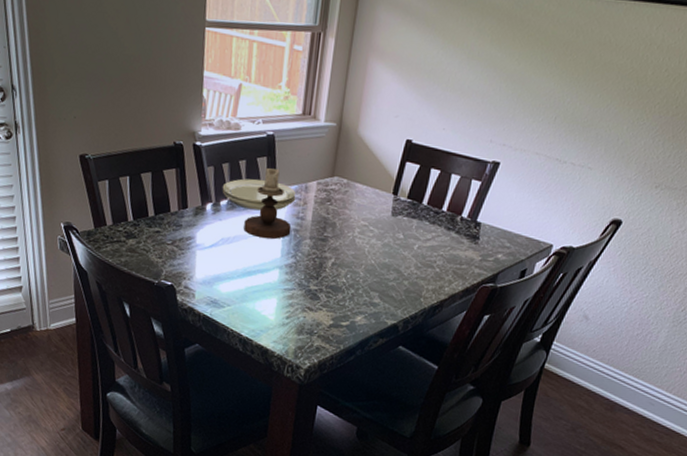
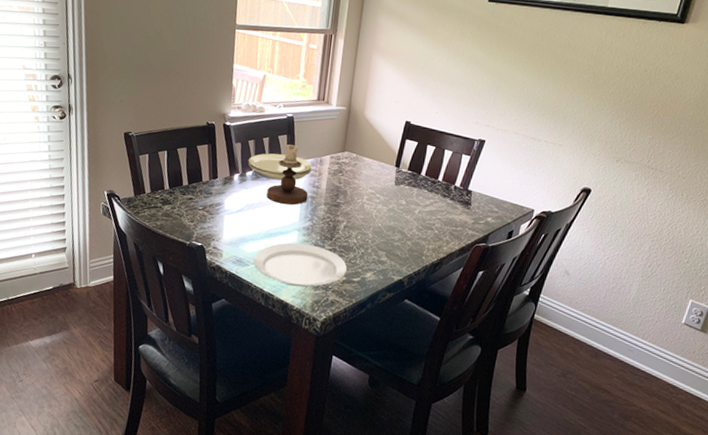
plate: none [229,282,335,332] -> present [253,242,348,287]

